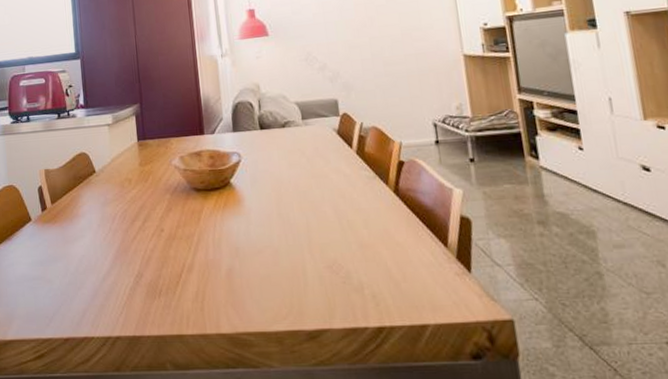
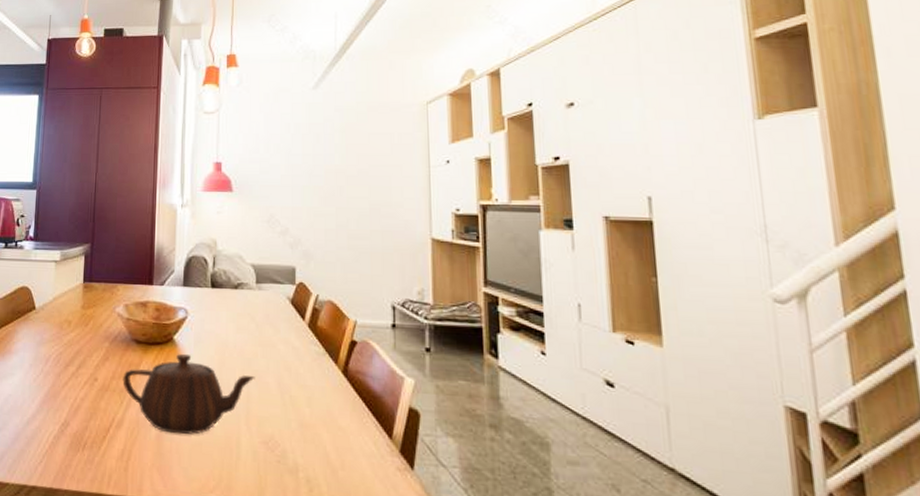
teapot: none [187,194,313,271] -> present [122,353,255,435]

